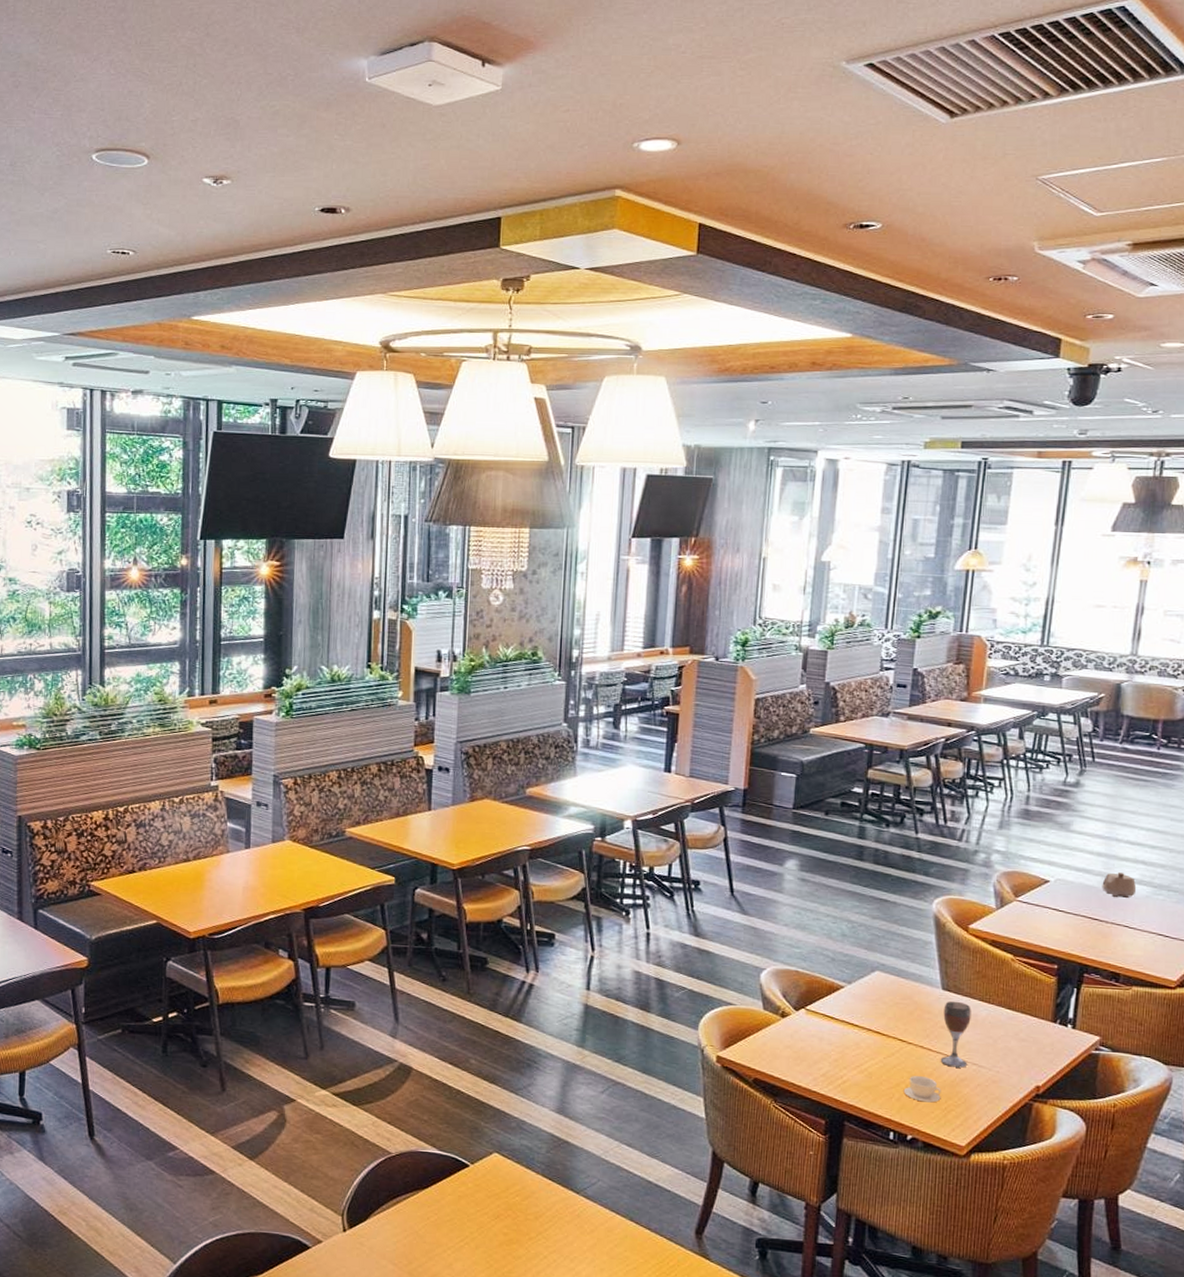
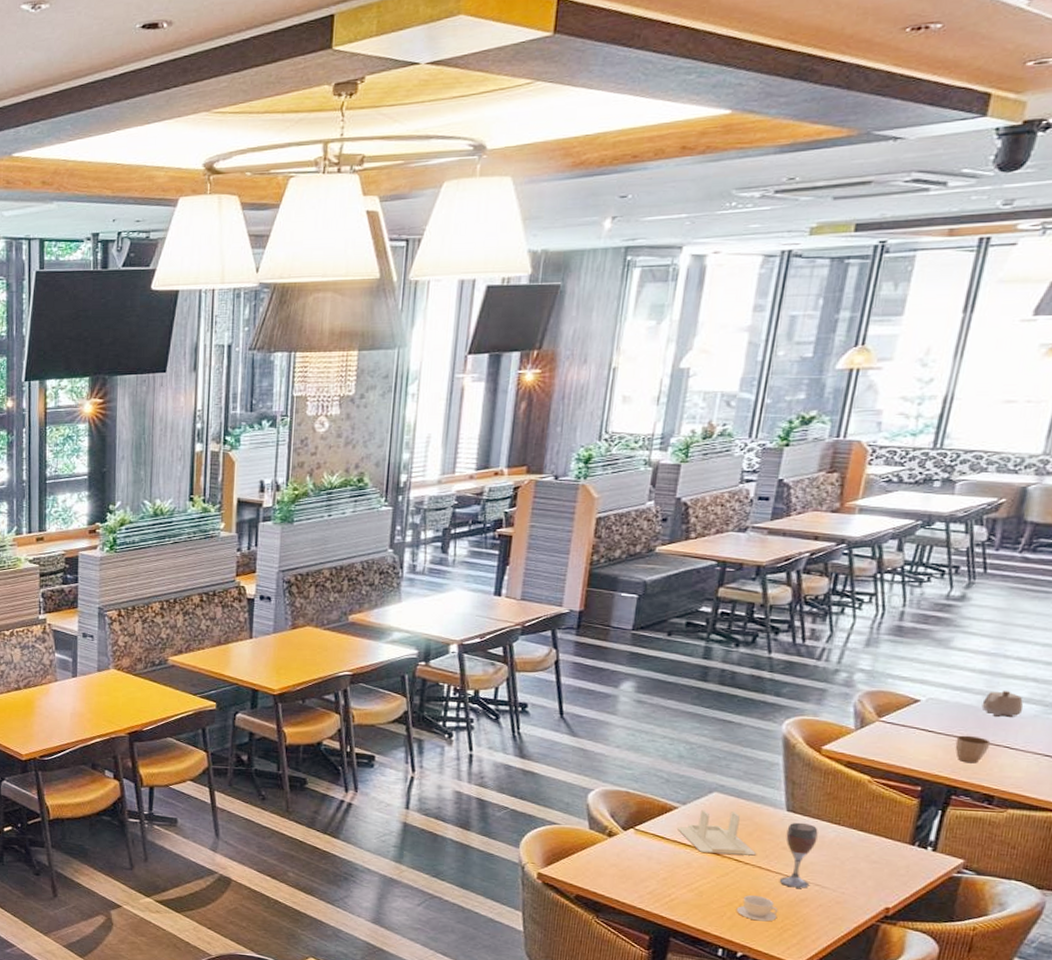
napkin holder: none [845,989,918,1035] -> present [677,810,756,856]
cup: none [1083,914,1113,942] -> present [955,735,991,764]

